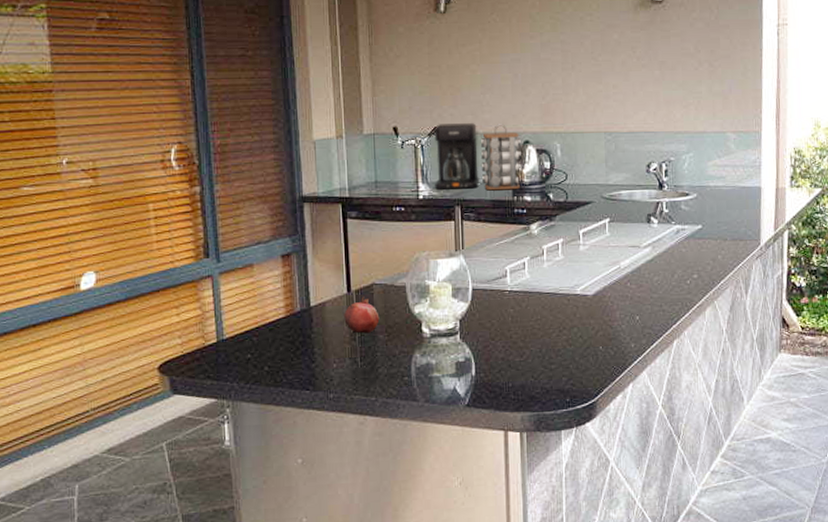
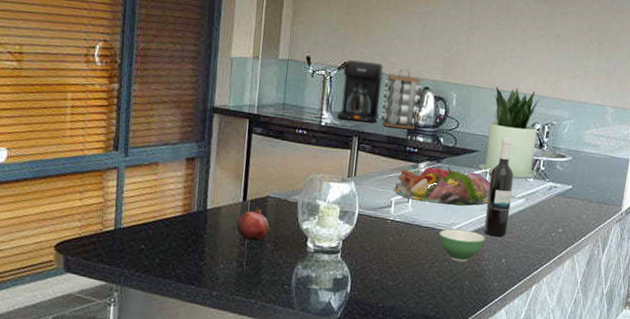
platter: none [507,223,612,266] -> present [394,166,491,206]
bowl: none [562,290,615,327] -> present [438,229,486,263]
planter: none [596,127,661,227] -> present [479,87,541,179]
wine bottle: none [610,183,637,293] -> present [484,137,515,237]

